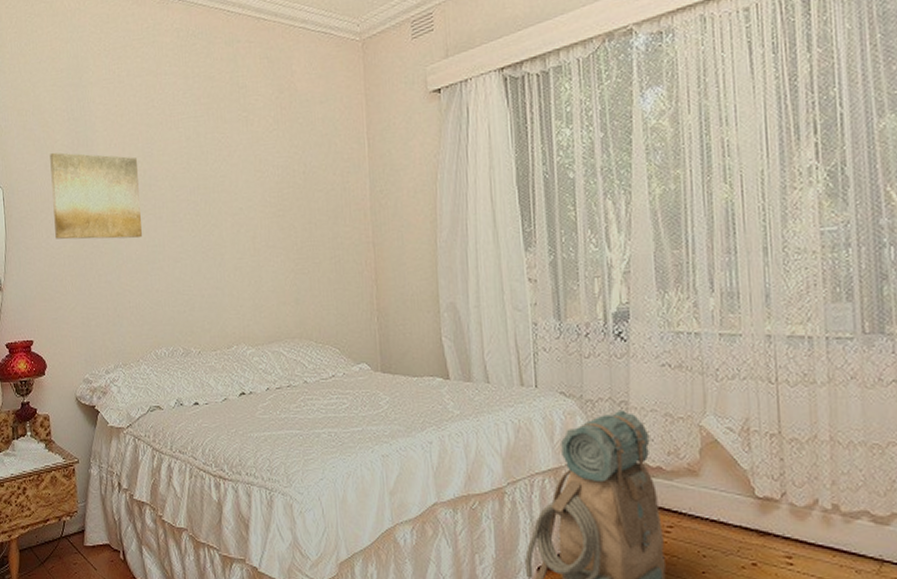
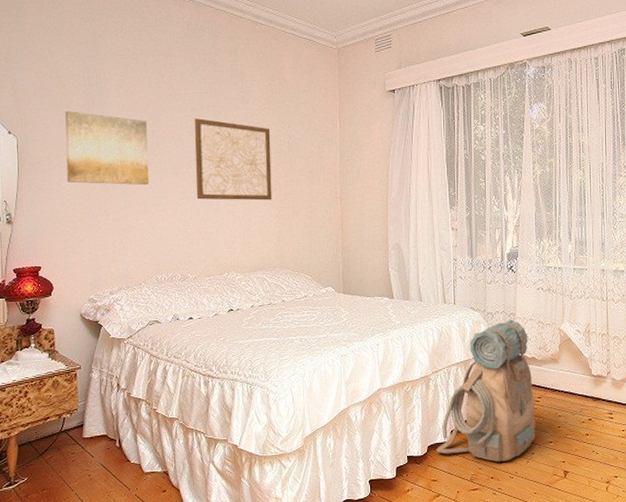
wall art: none [190,149,287,254] -> present [194,118,272,201]

